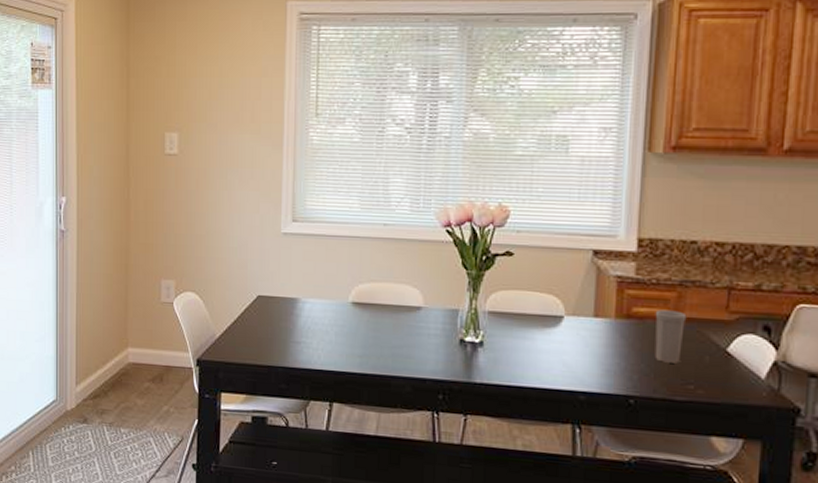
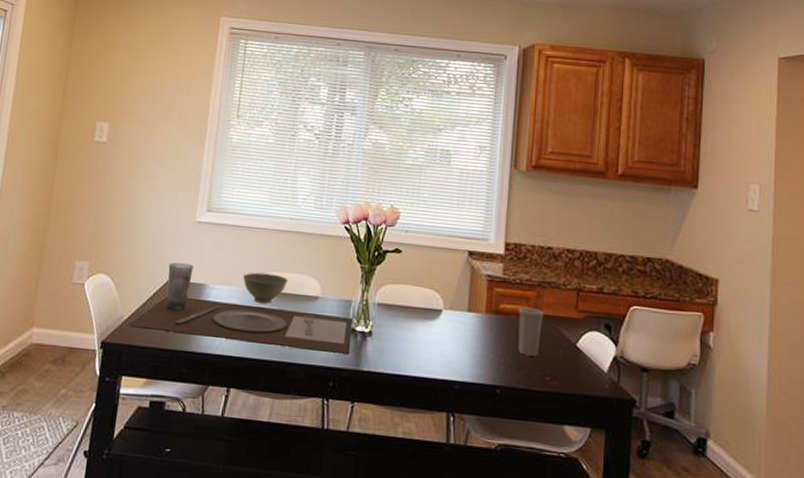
place setting: none [223,276,461,366] -> present [129,262,353,354]
bowl: none [337,284,386,316] -> present [243,272,288,304]

